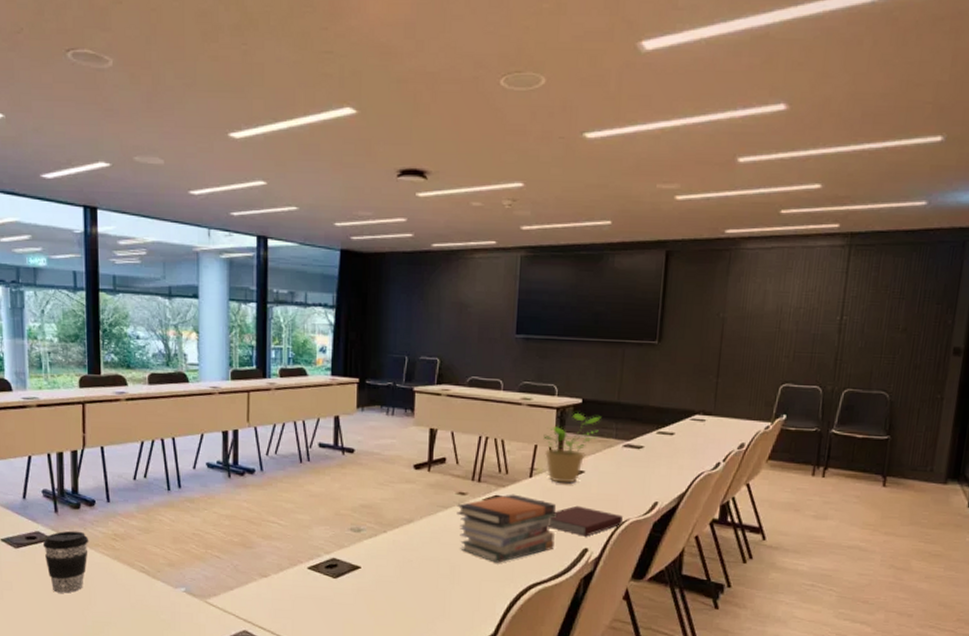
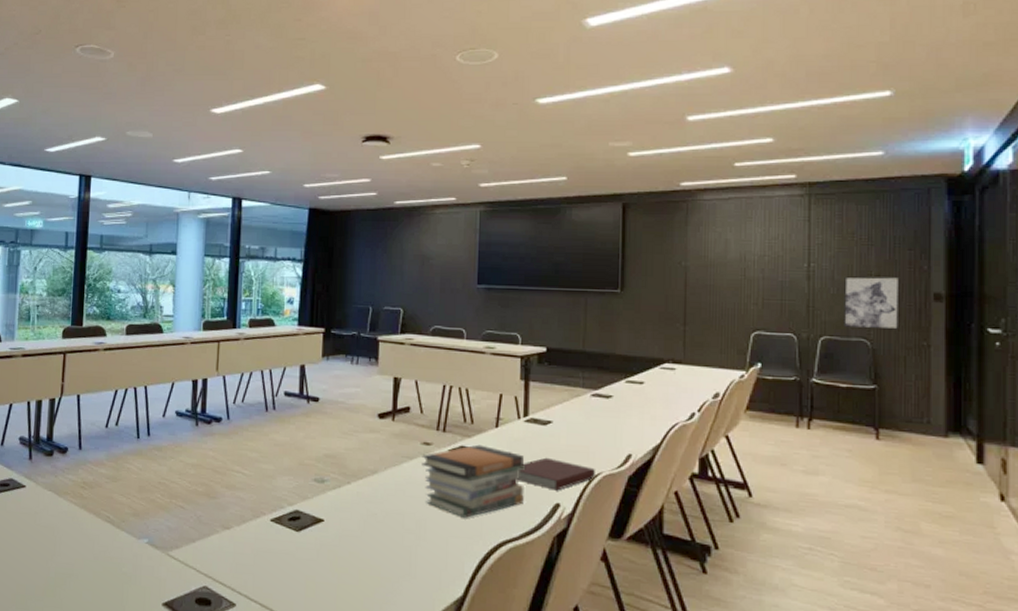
coffee cup: present [42,530,89,593] -> none [14,478,59,543]
potted plant: present [543,412,601,483] -> none [508,361,567,434]
wall art: none [867,330,925,383] -> present [844,276,900,330]

